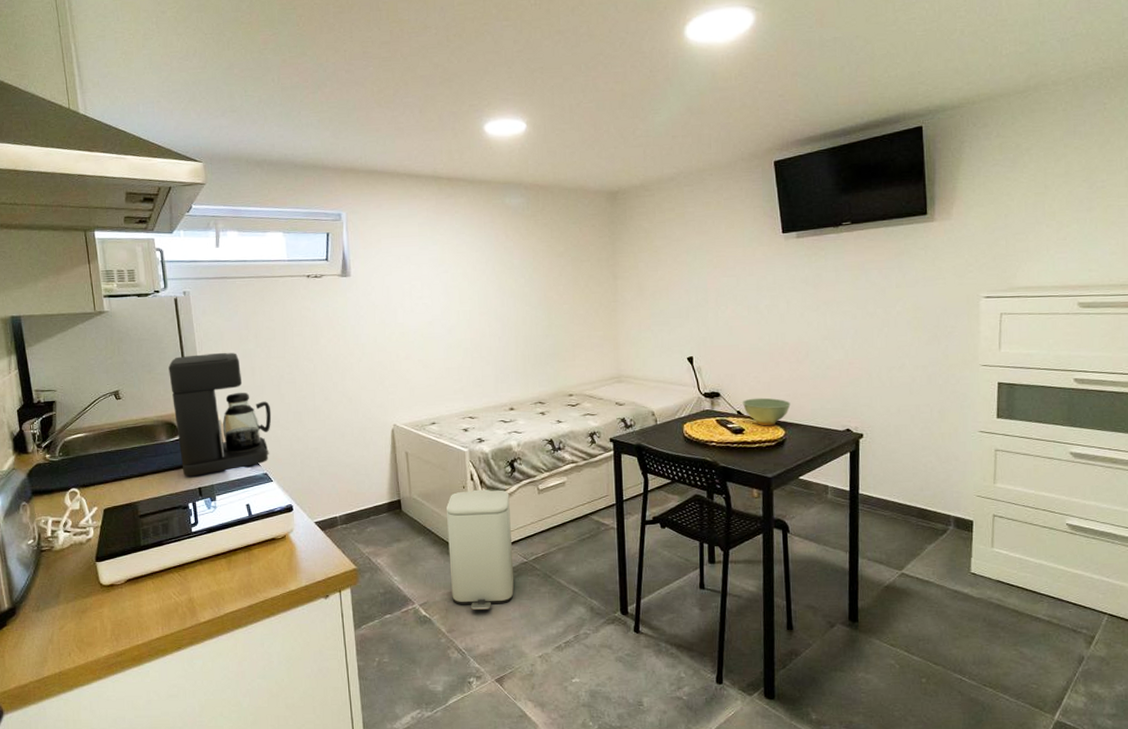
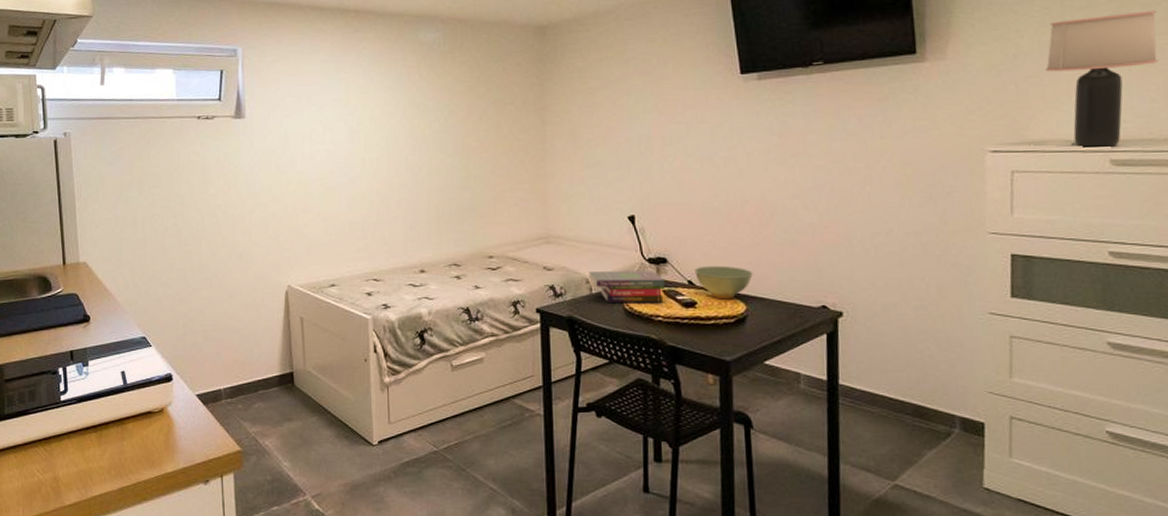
coffee maker: present [168,352,272,477] -> none [44,200,153,338]
pedal bin: present [445,489,514,611] -> none [344,363,422,507]
books: none [654,403,718,432] -> present [589,271,665,304]
table lamp: none [1030,177,1119,293] -> present [1046,10,1159,147]

